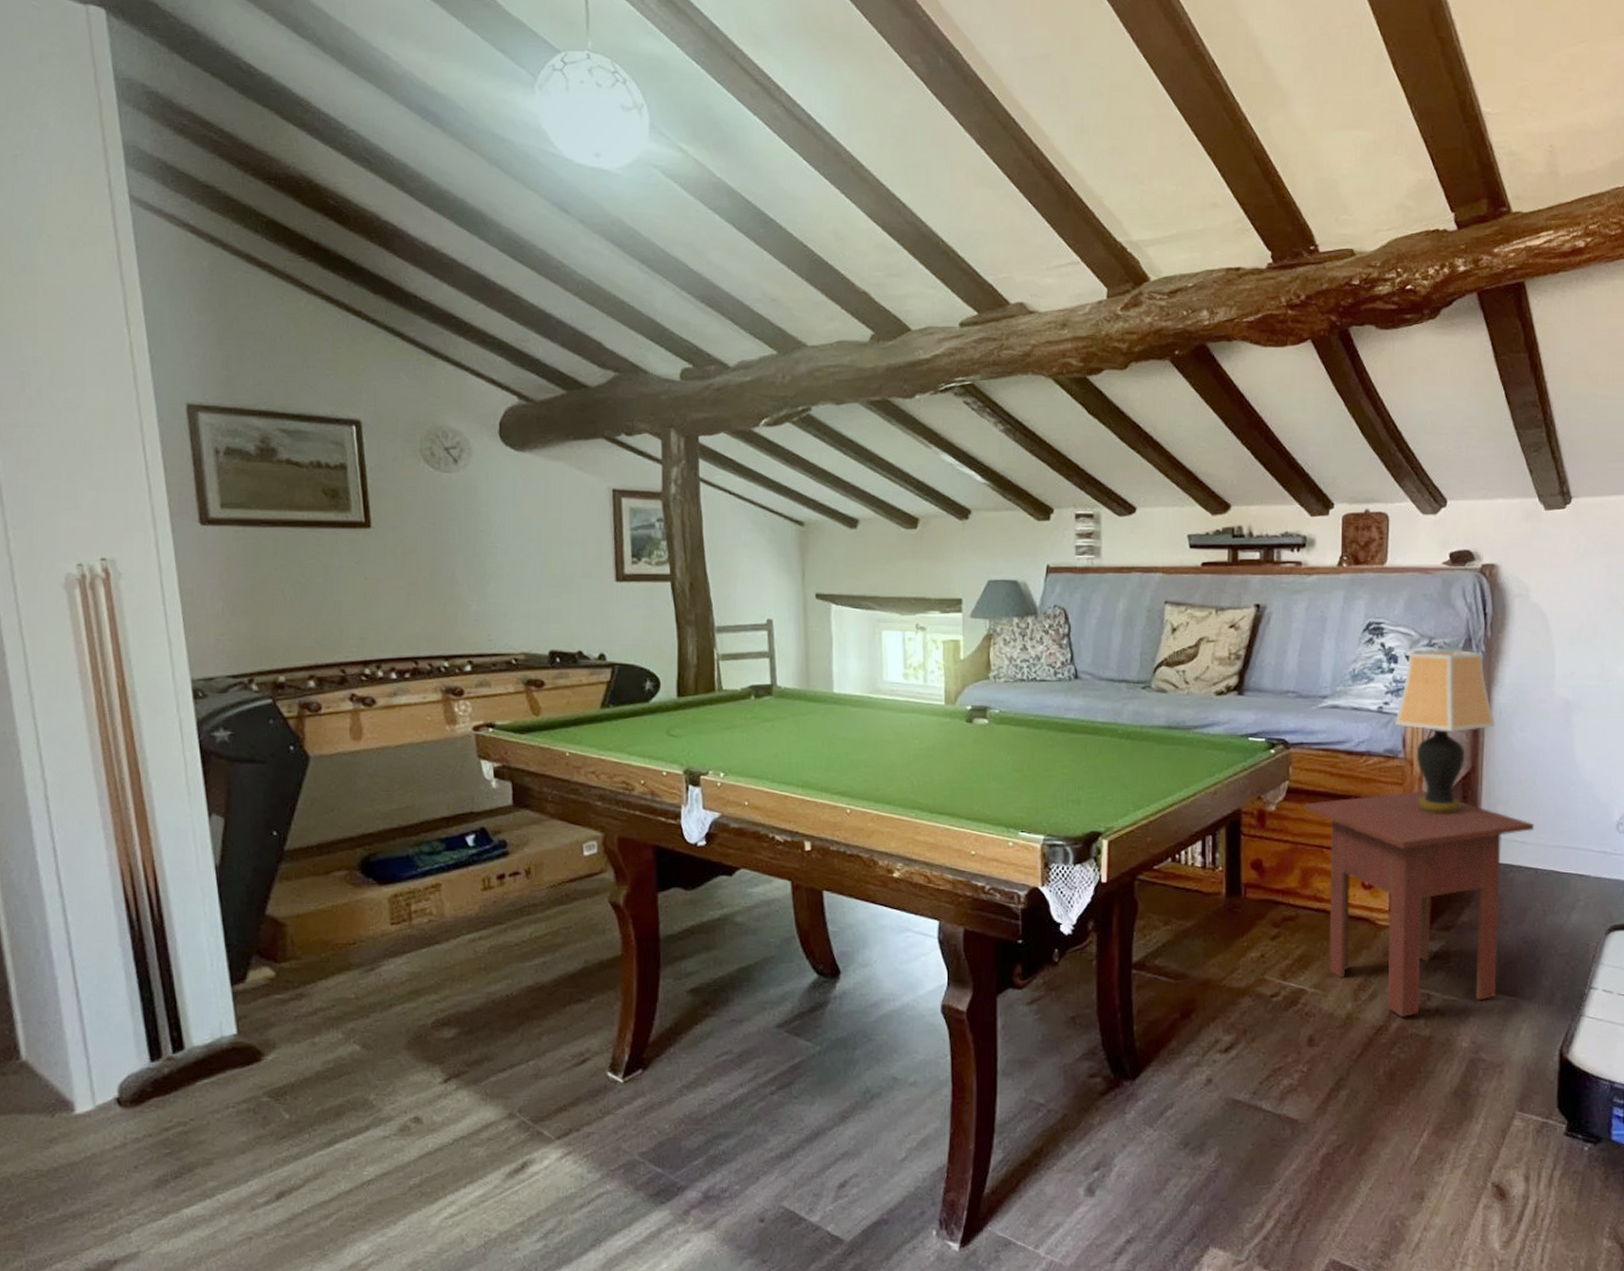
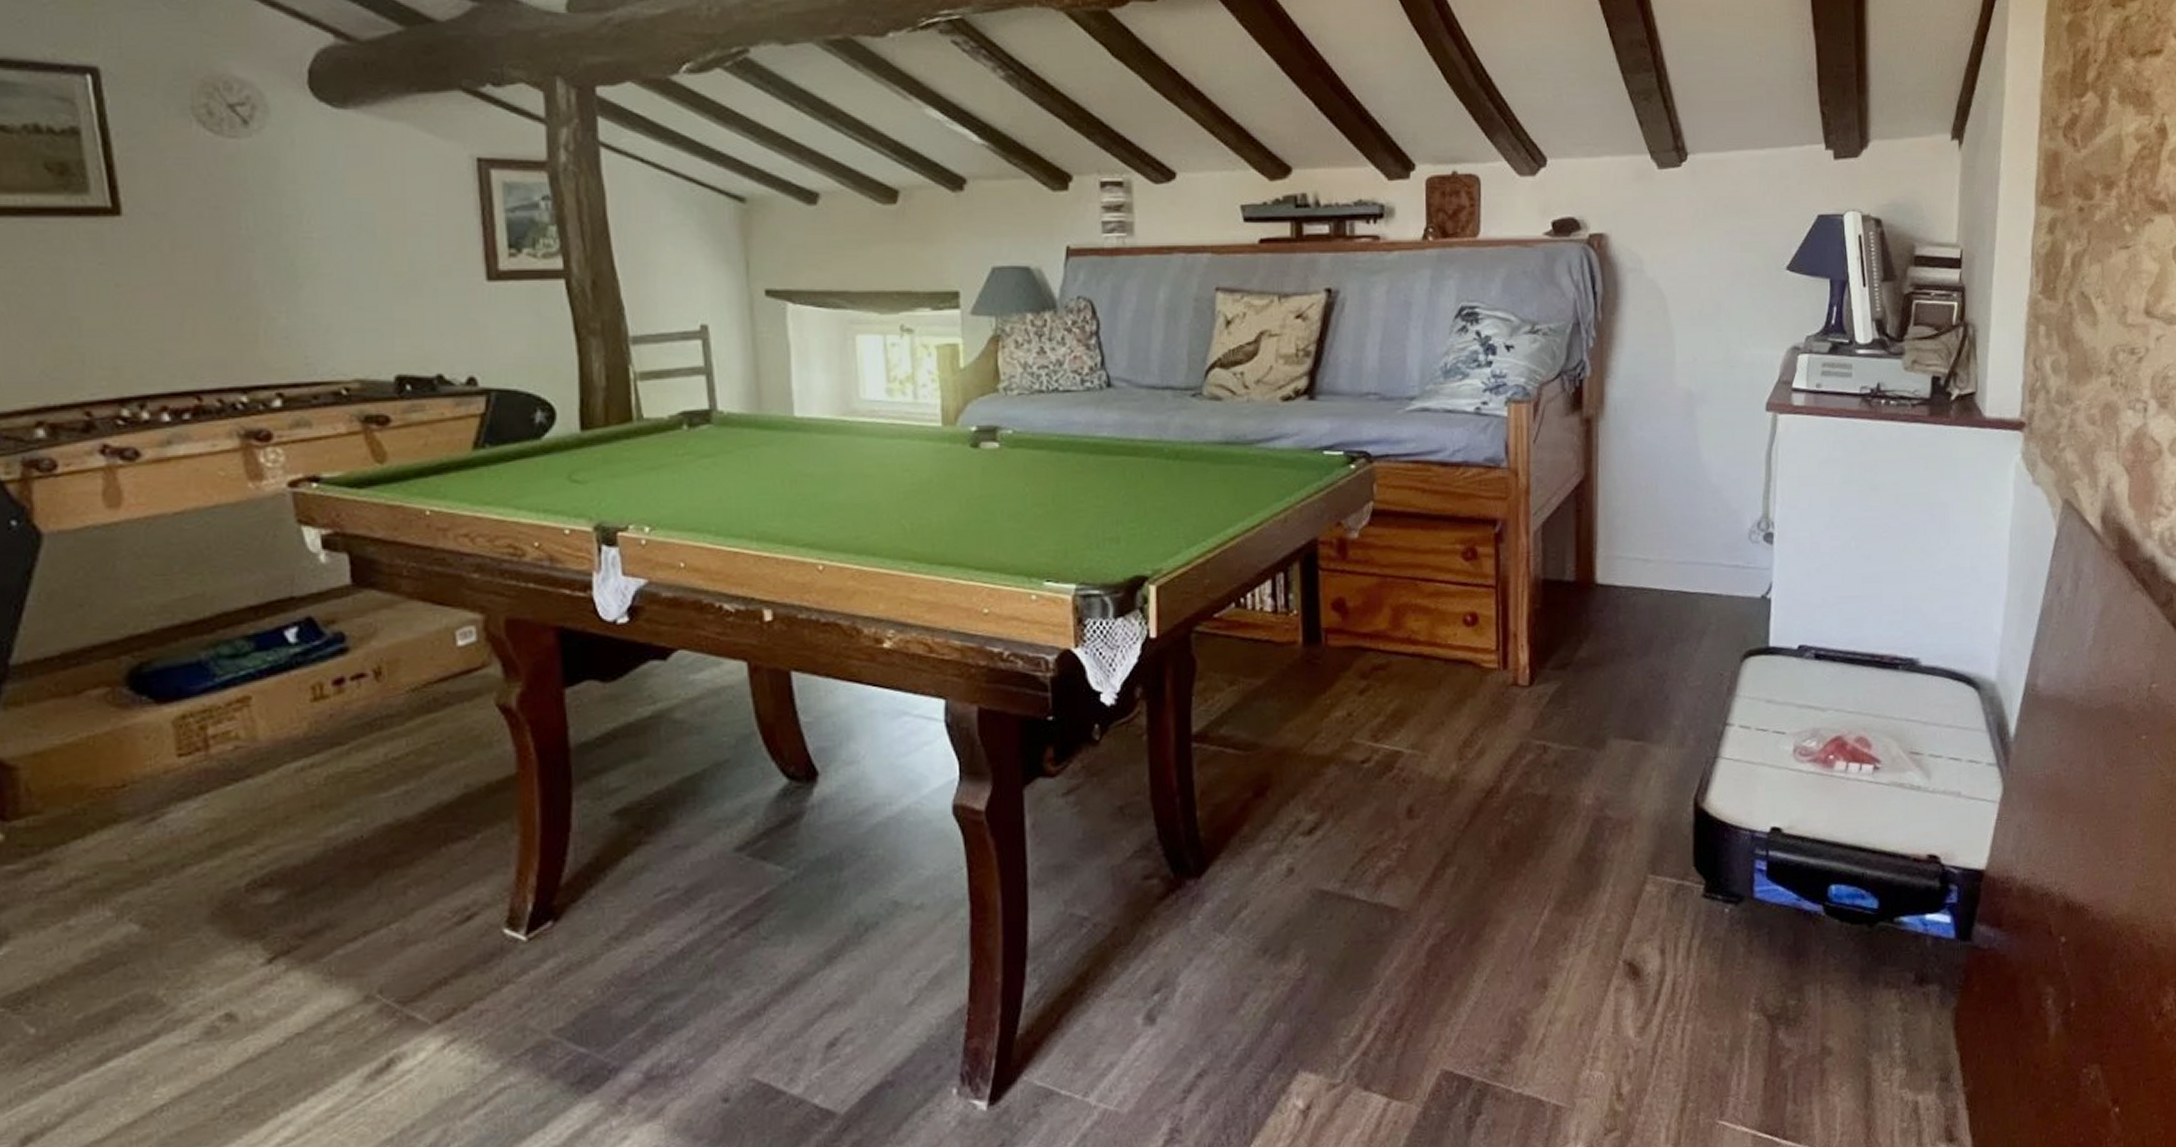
side table: present [1303,790,1535,1017] -> none [1392,504,1658,775]
table lamp: present [1395,650,1496,815] -> none [1495,336,1611,533]

